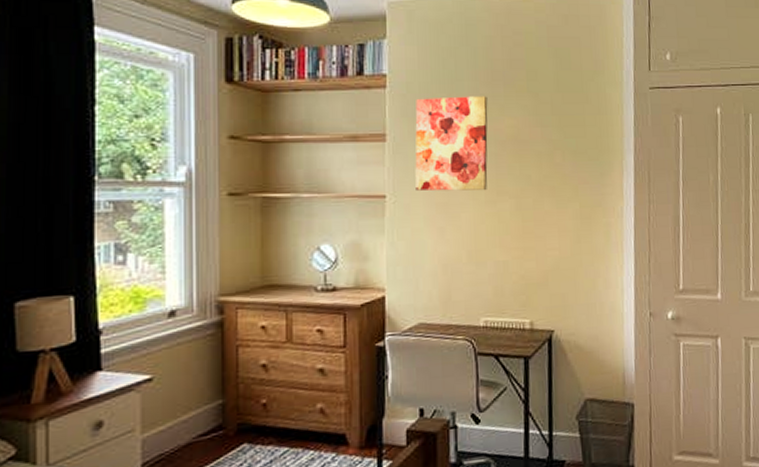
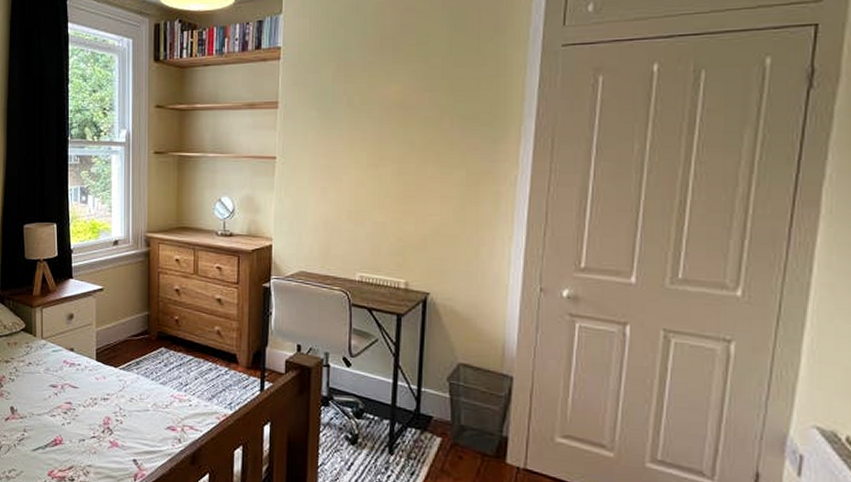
wall art: present [415,96,488,191] -> none [303,63,375,155]

